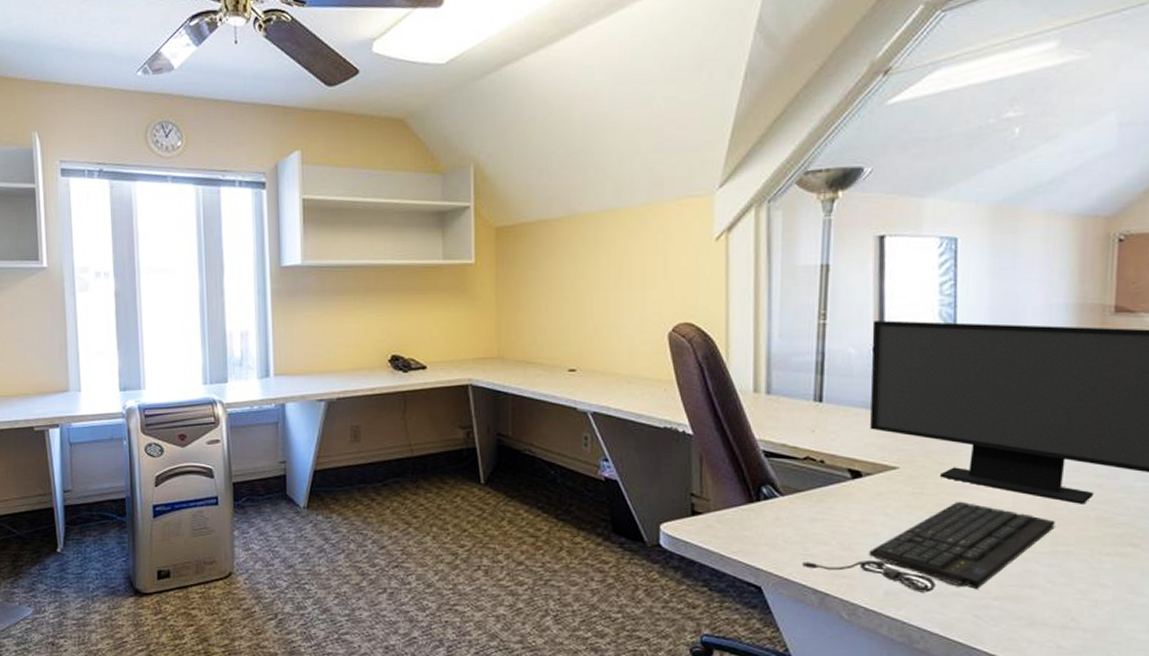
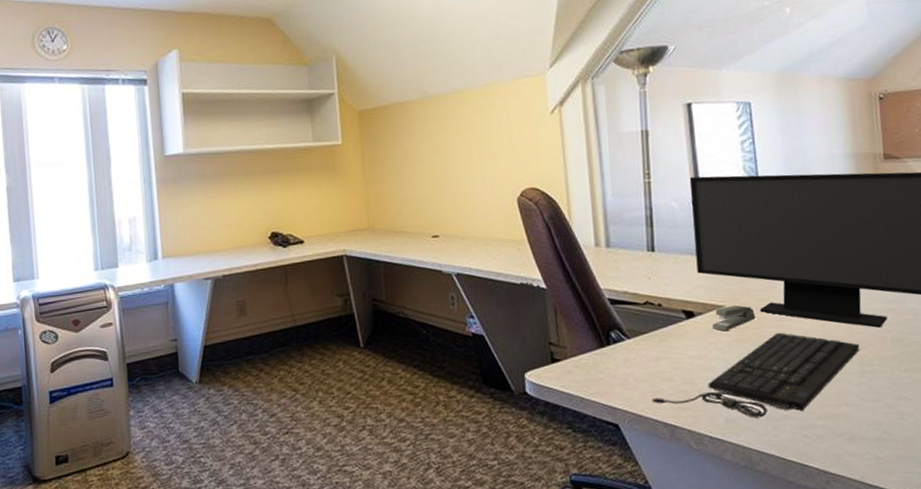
stapler: none [880,468,934,496] -> present [712,305,756,331]

